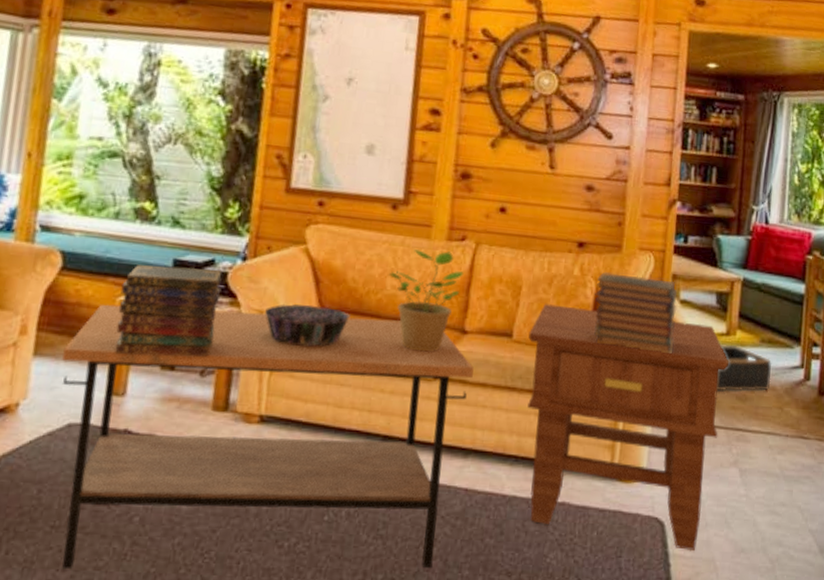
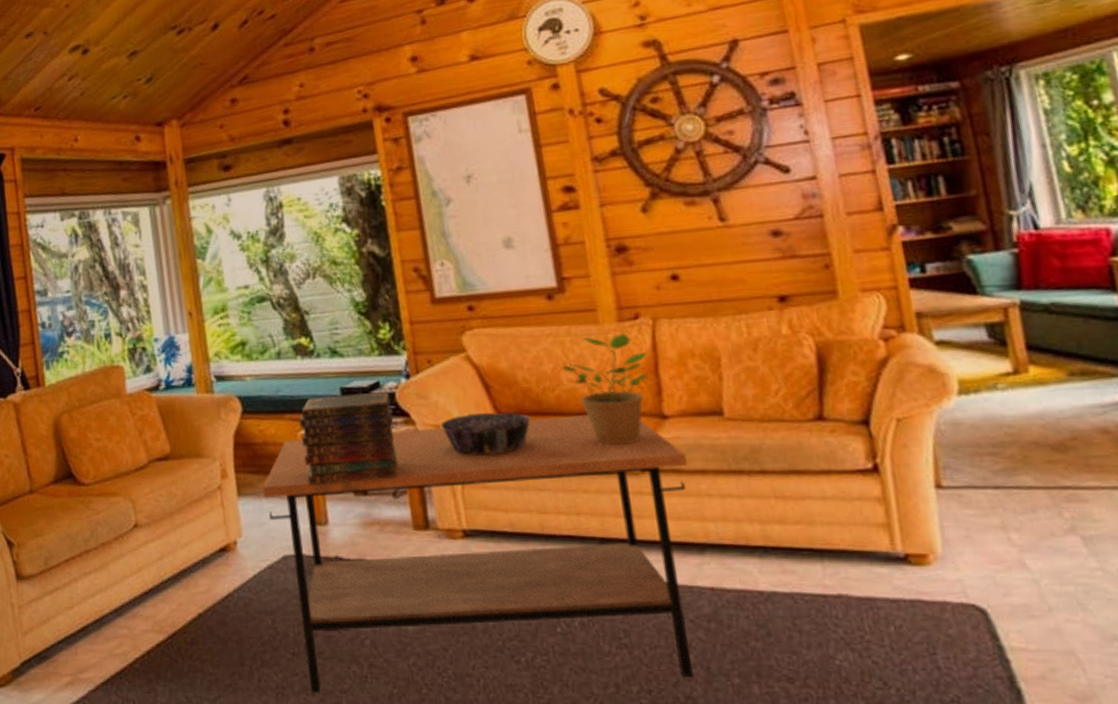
side table: present [527,304,728,551] -> none [743,365,1042,643]
book stack: present [594,271,678,355] -> none [814,320,942,408]
basket: present [716,344,771,392] -> none [1008,384,1100,443]

